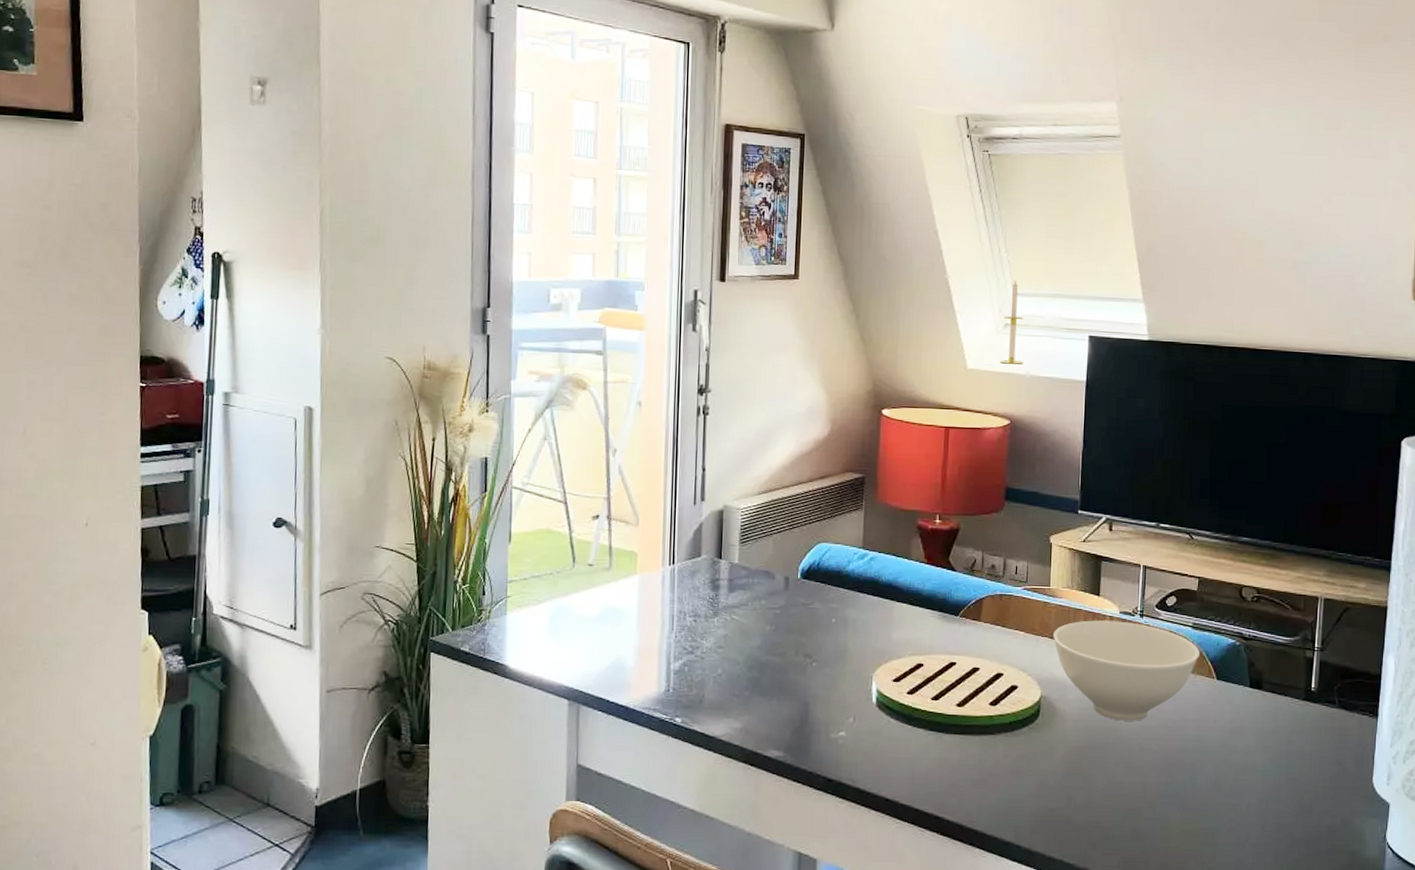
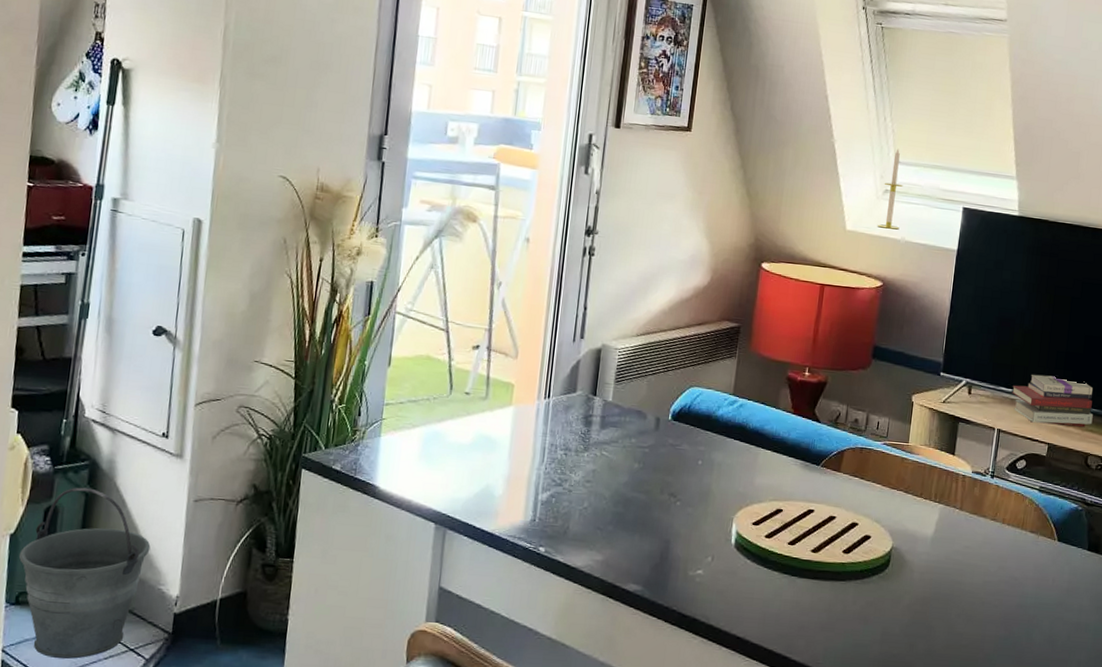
bucket: none [160,684,287,857] -> present [19,487,151,659]
bowl: present [1052,620,1201,721] -> none [907,477,1045,576]
books: none [1156,505,1244,558] -> present [1012,374,1093,428]

